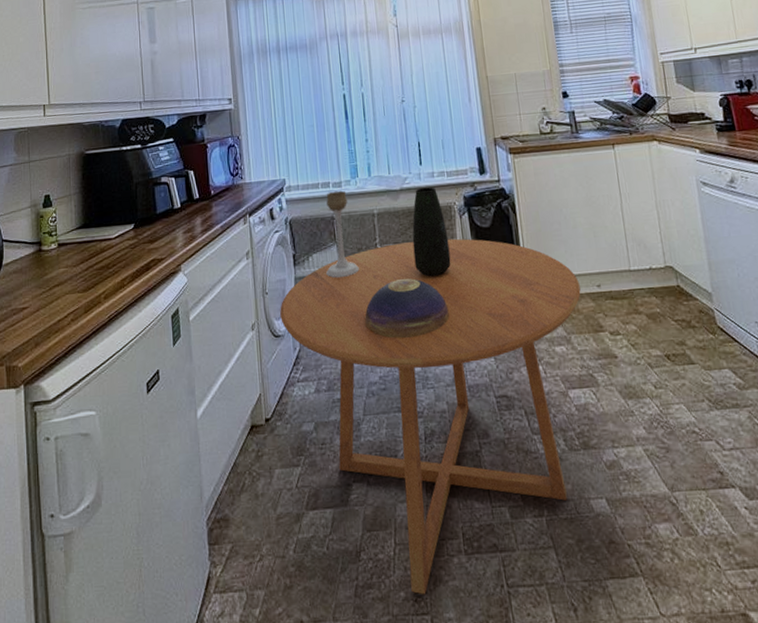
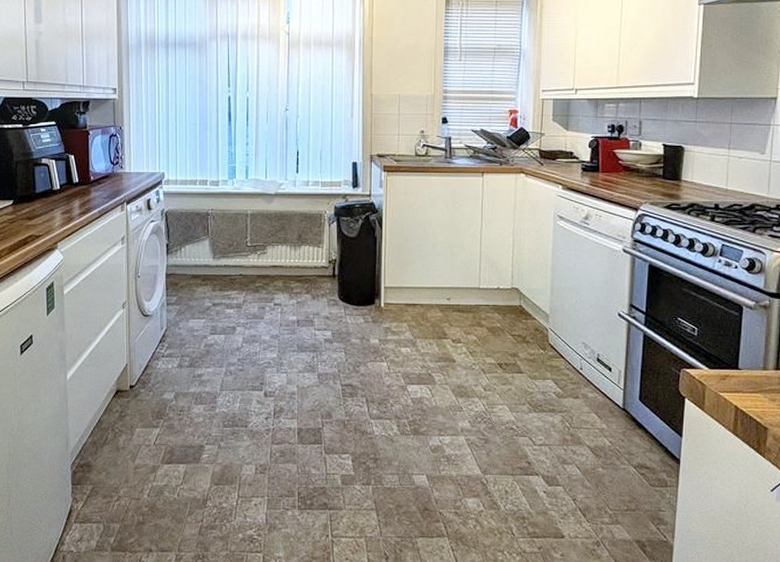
dining table: present [280,238,581,595] -> none [150,243,432,538]
candle holder: present [326,190,359,278] -> none [197,189,229,269]
decorative bowl: present [365,278,450,339] -> none [230,275,308,328]
vase: present [412,187,451,277] -> none [281,194,316,277]

